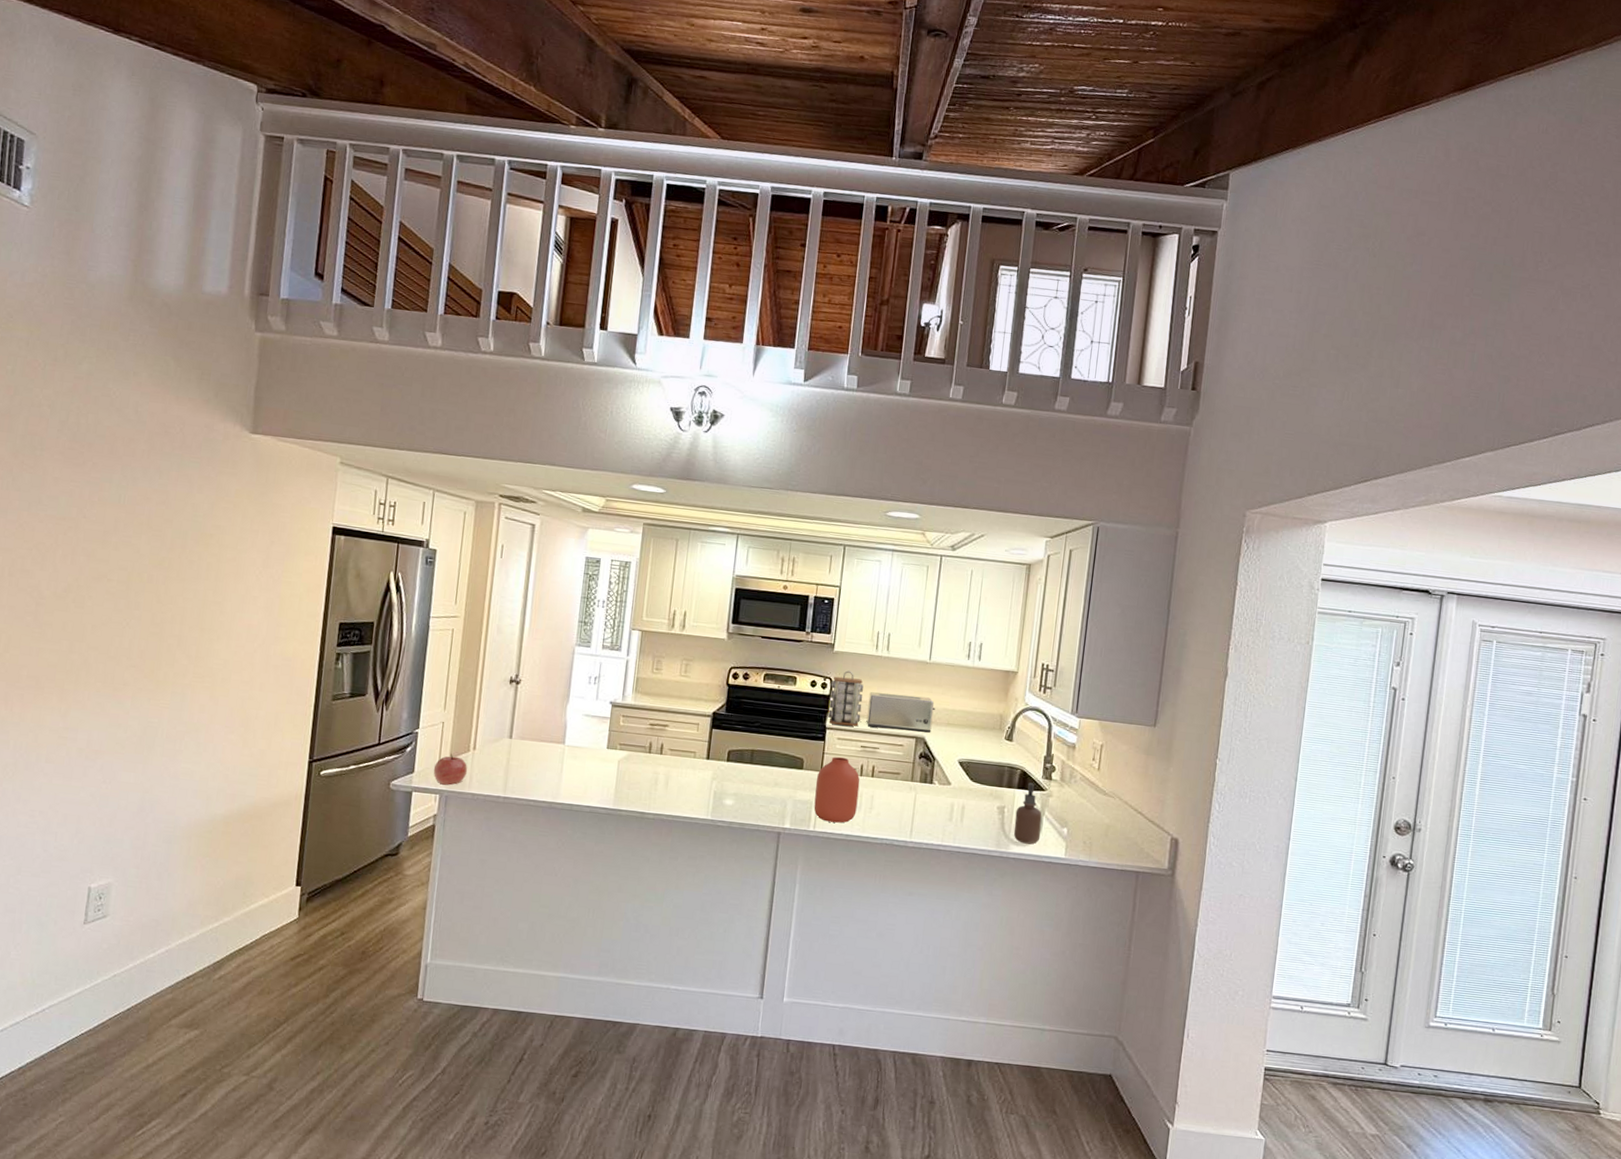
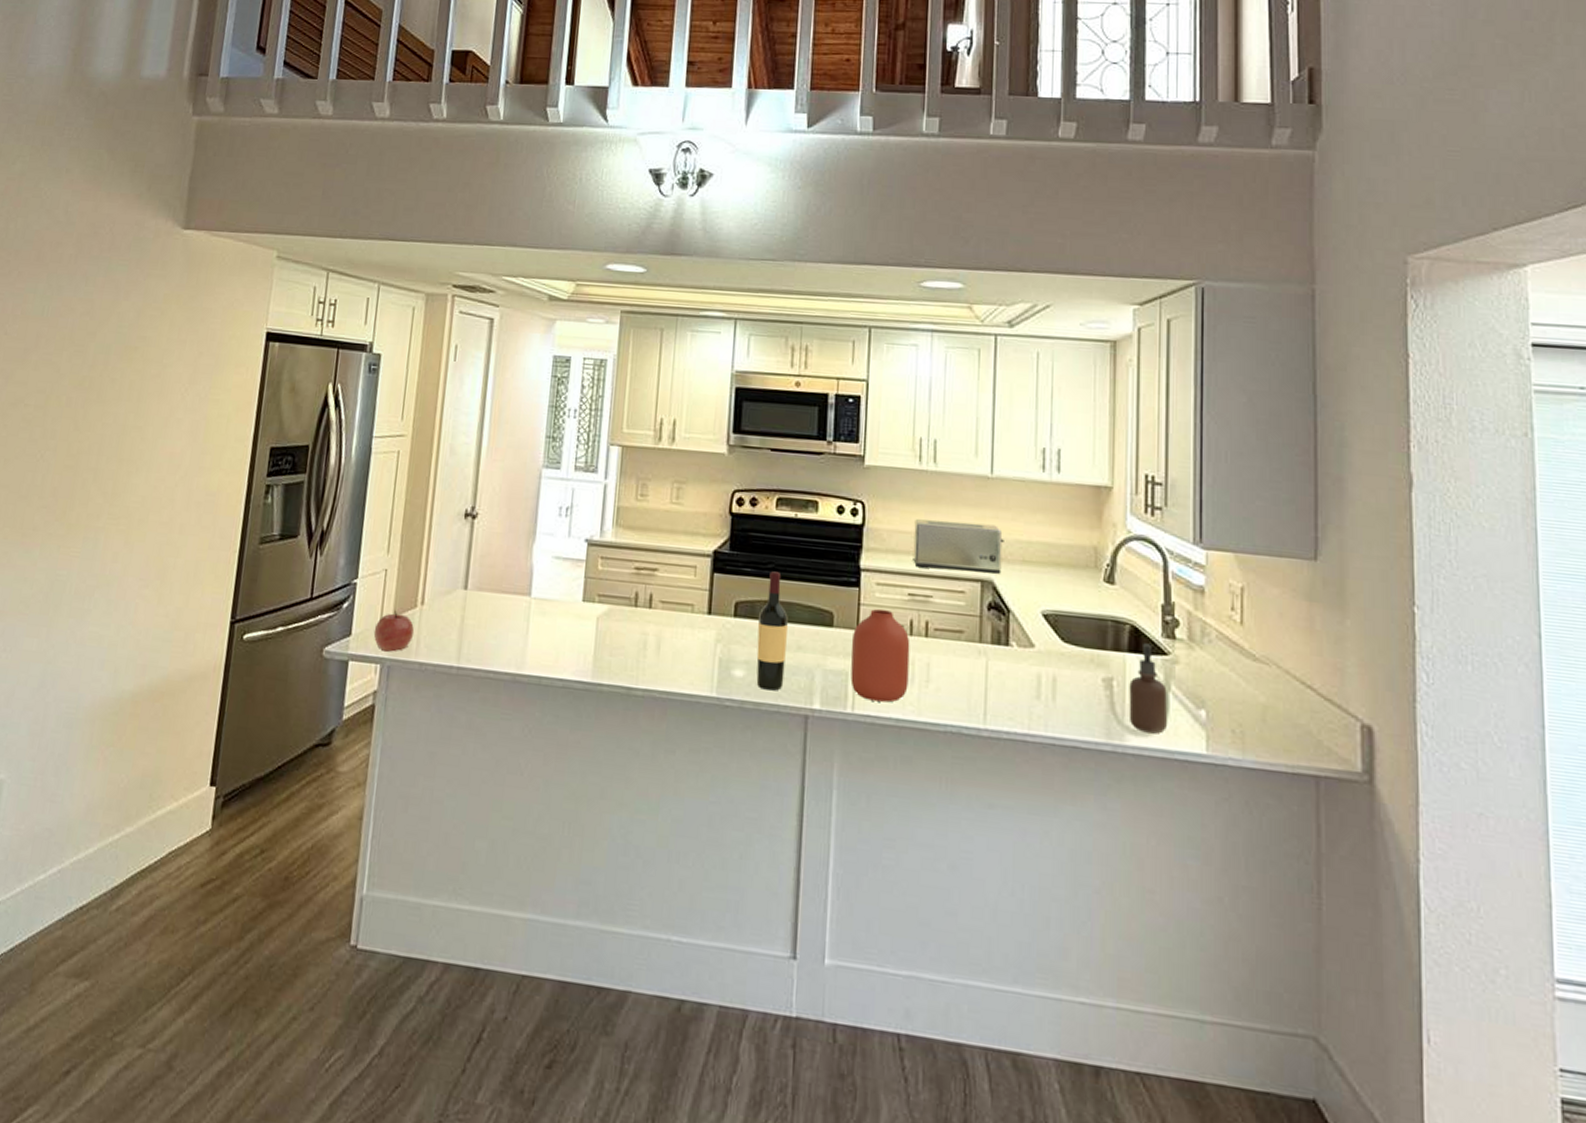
wine bottle: none [742,728,769,815] -> present [756,571,788,691]
spice rack: present [828,670,864,727] -> none [862,491,907,568]

